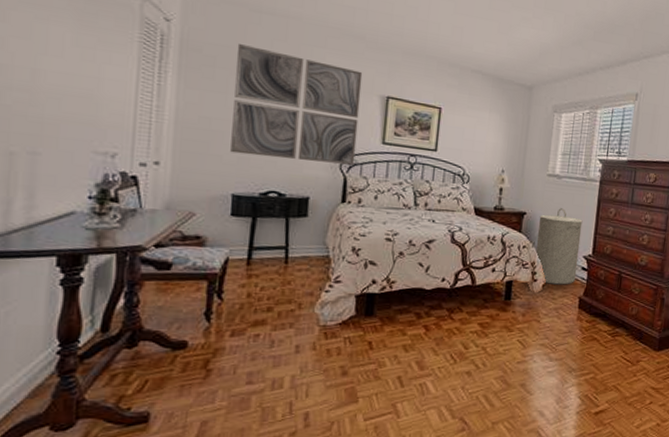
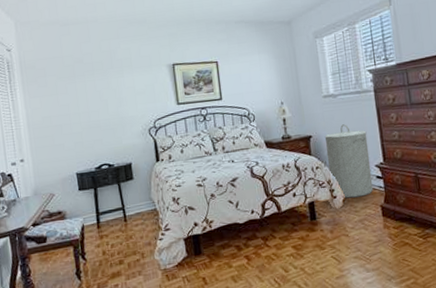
wall art: present [230,44,363,165] -> none [57,49,160,140]

